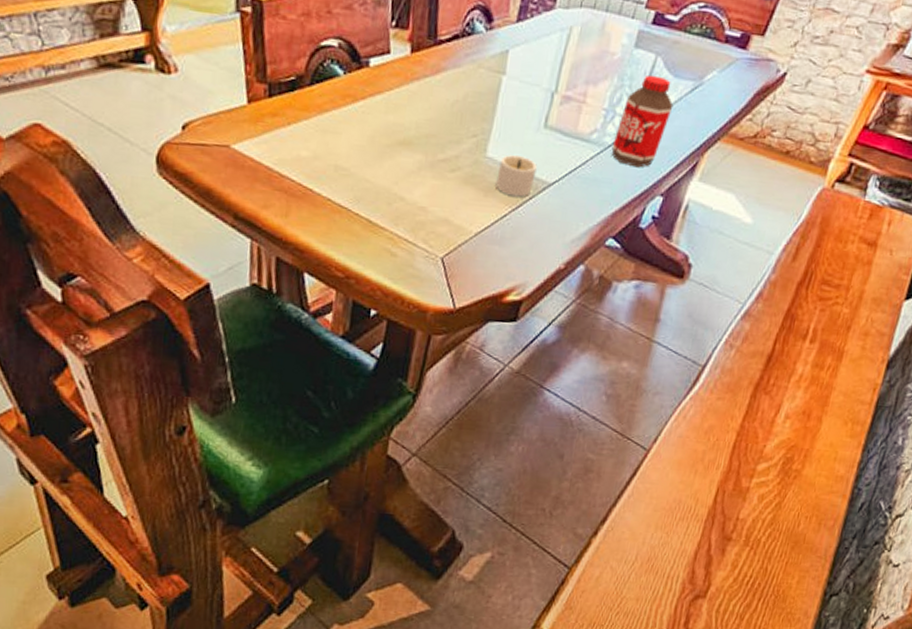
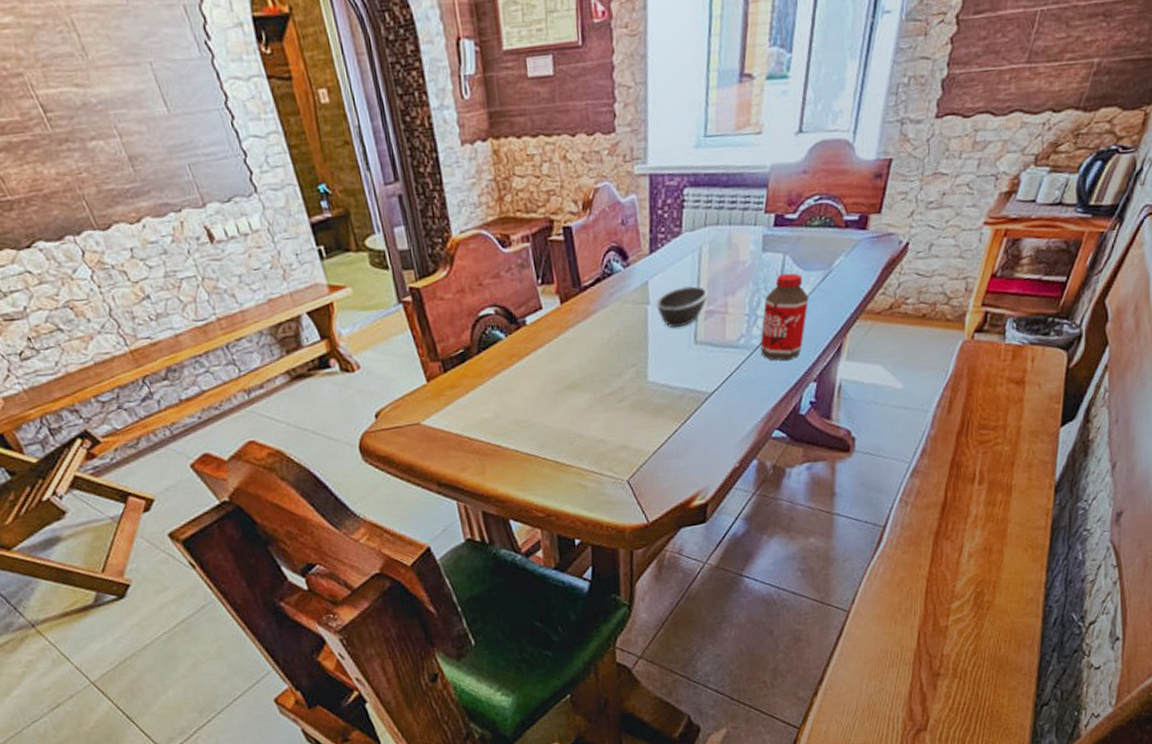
candle: present [495,155,537,197] -> none [661,374,696,412]
bowl: none [512,64,570,107] -> present [656,285,708,328]

